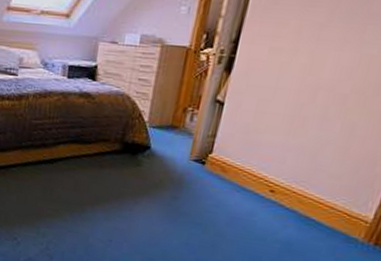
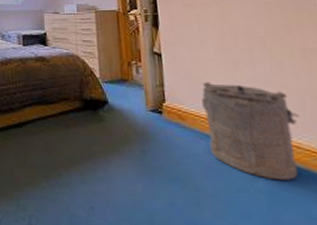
laundry hamper: none [242,137,348,235] -> present [202,81,299,180]

